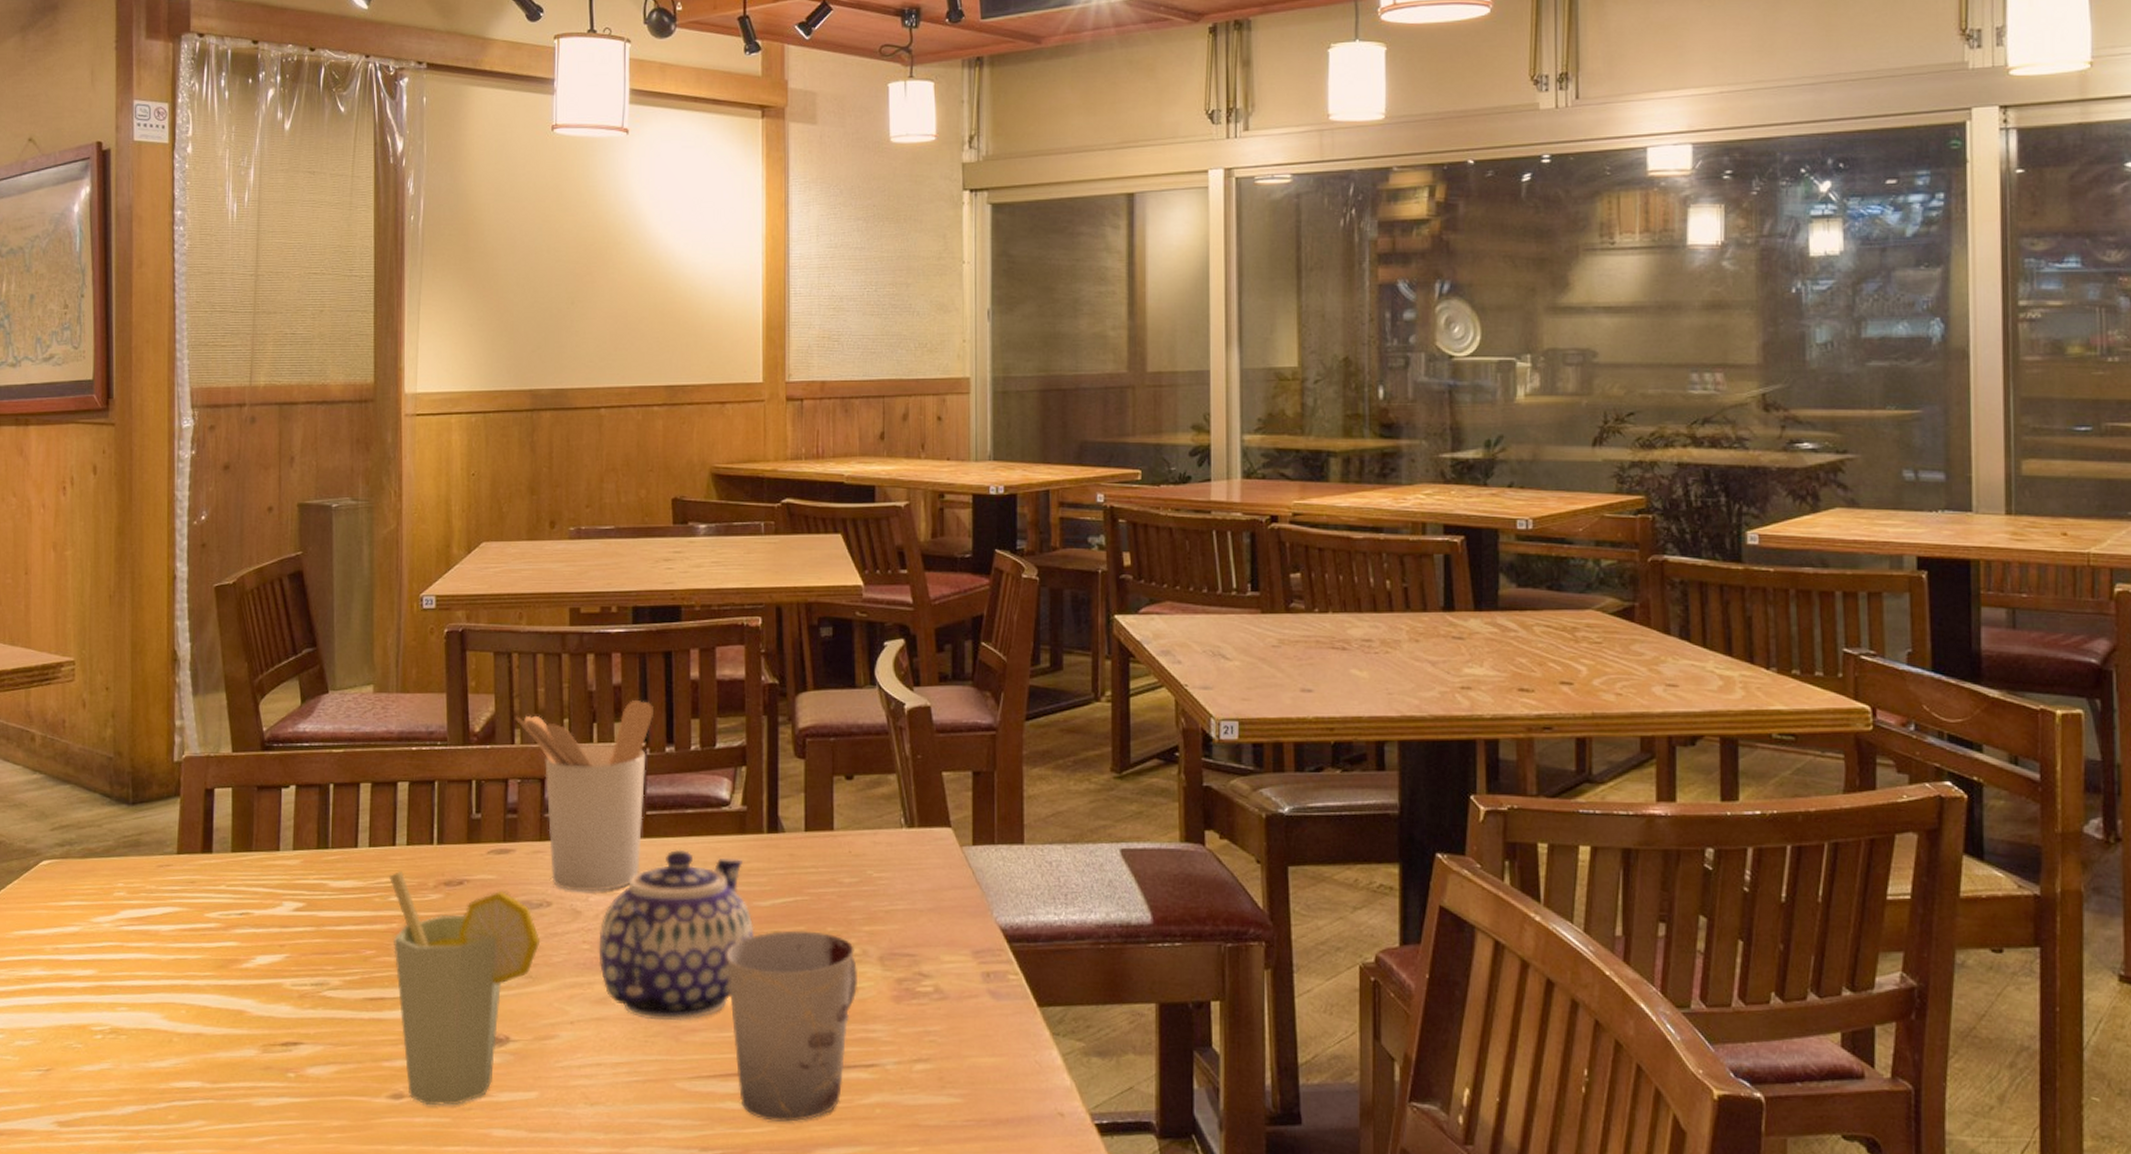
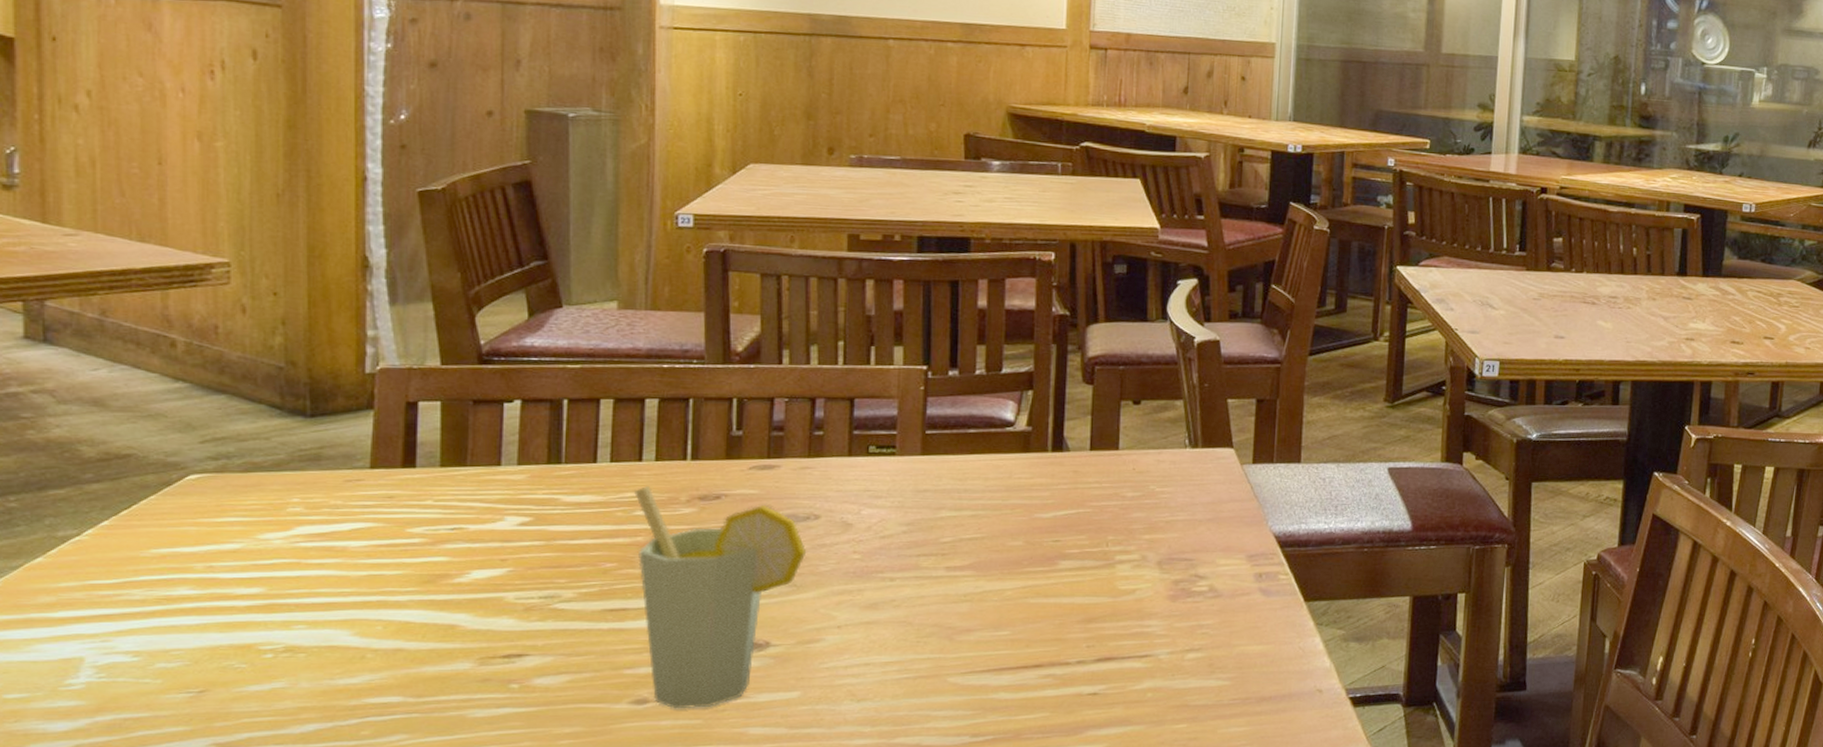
utensil holder: present [515,700,655,892] -> none [783,326,938,506]
teapot: present [599,849,754,1022] -> none [870,466,1035,623]
cup: present [726,930,857,1122] -> none [1004,539,1136,708]

